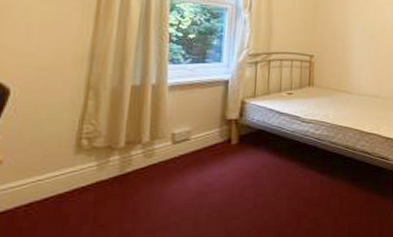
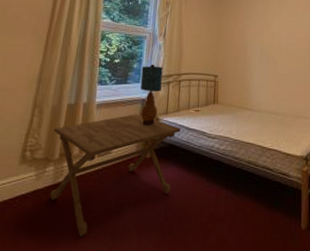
side table: none [115,97,271,228] -> present [50,114,181,237]
table lamp: none [221,41,249,110] -> present [140,64,163,126]

